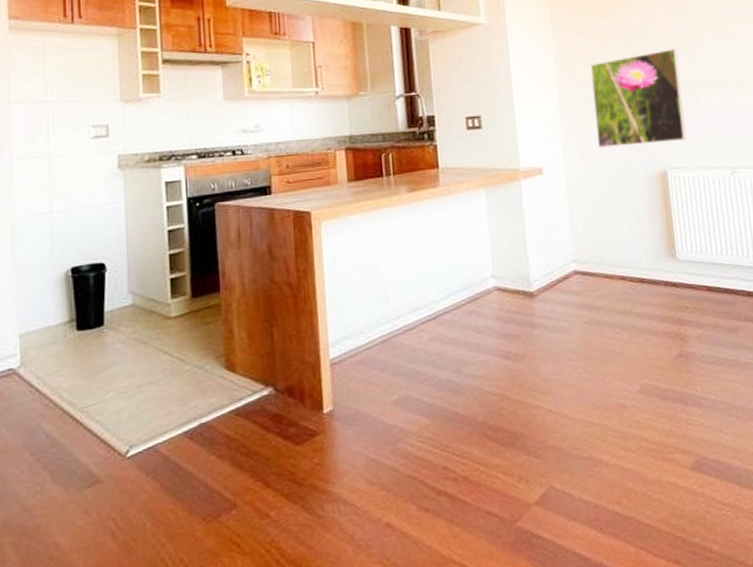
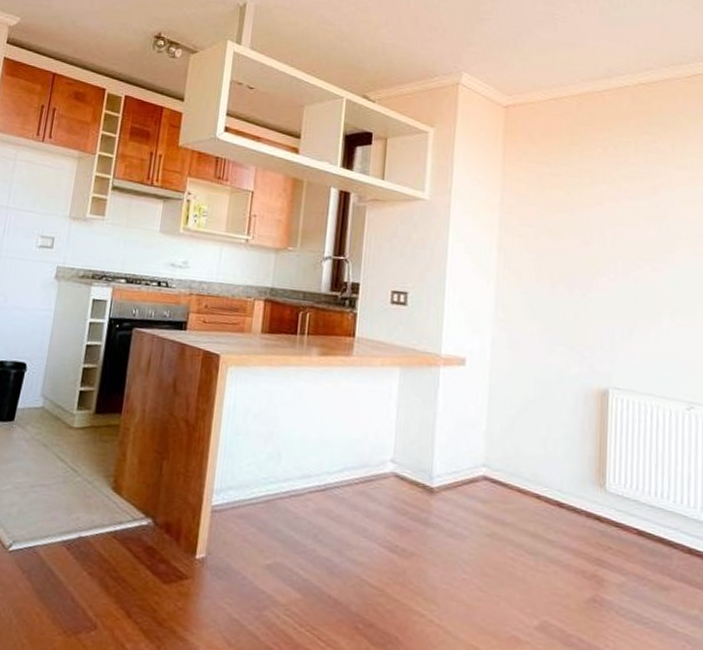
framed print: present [590,49,687,148] -> none [531,258,641,360]

